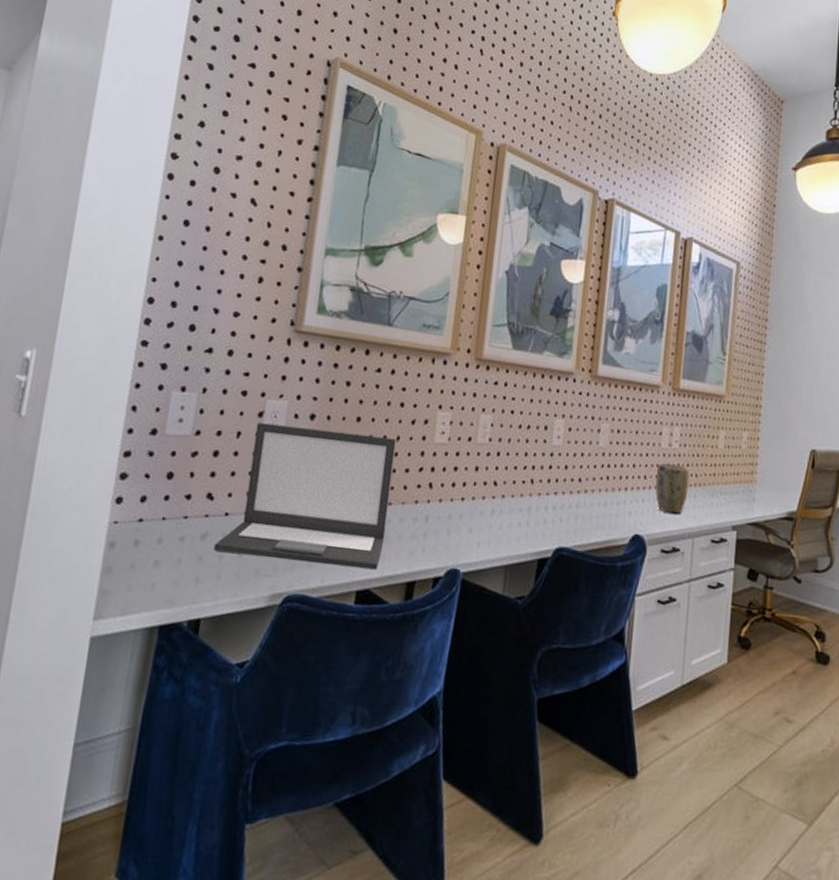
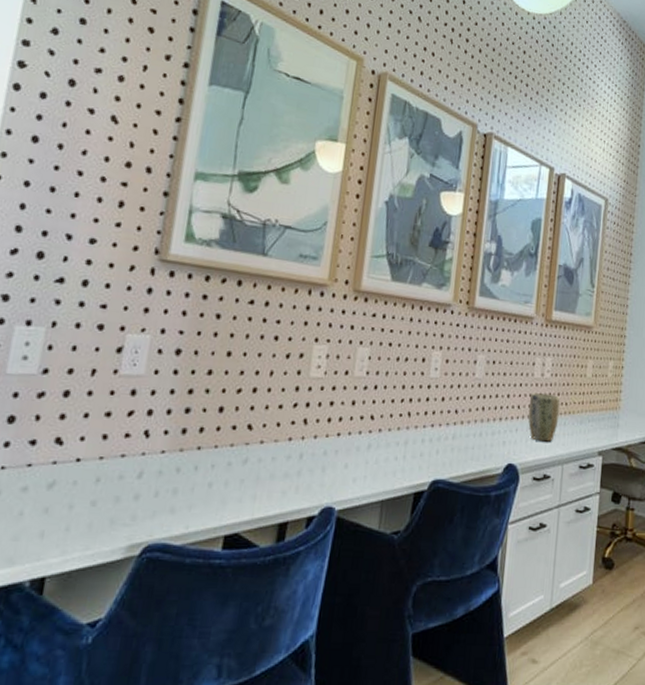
laptop: present [213,422,397,570] -> none [62,359,270,513]

